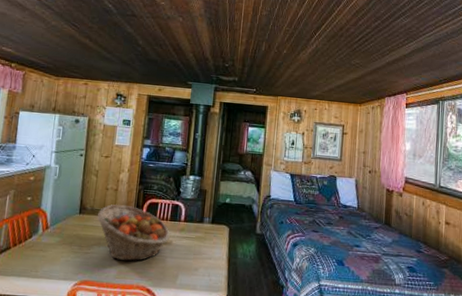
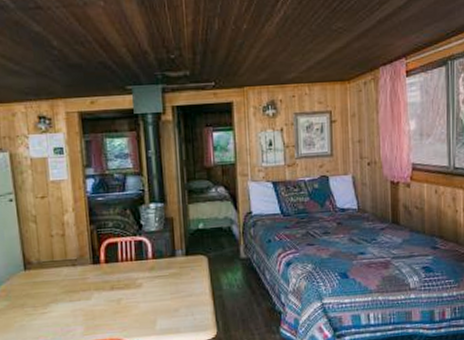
fruit basket: present [97,204,170,262] -> none [47,250,138,315]

